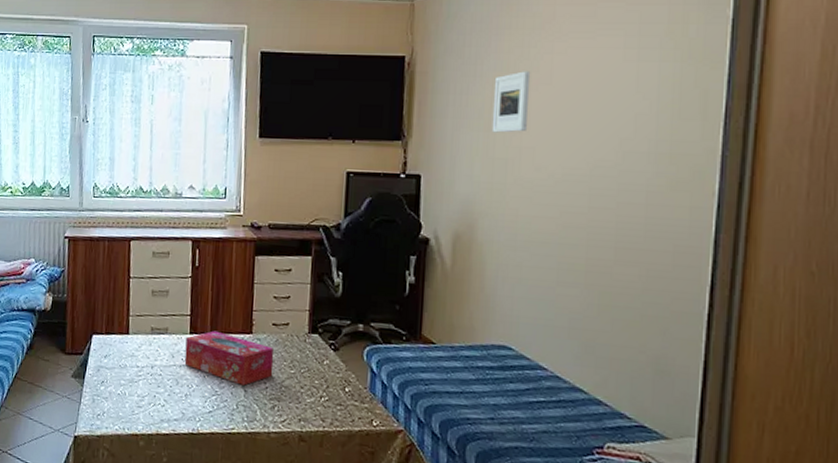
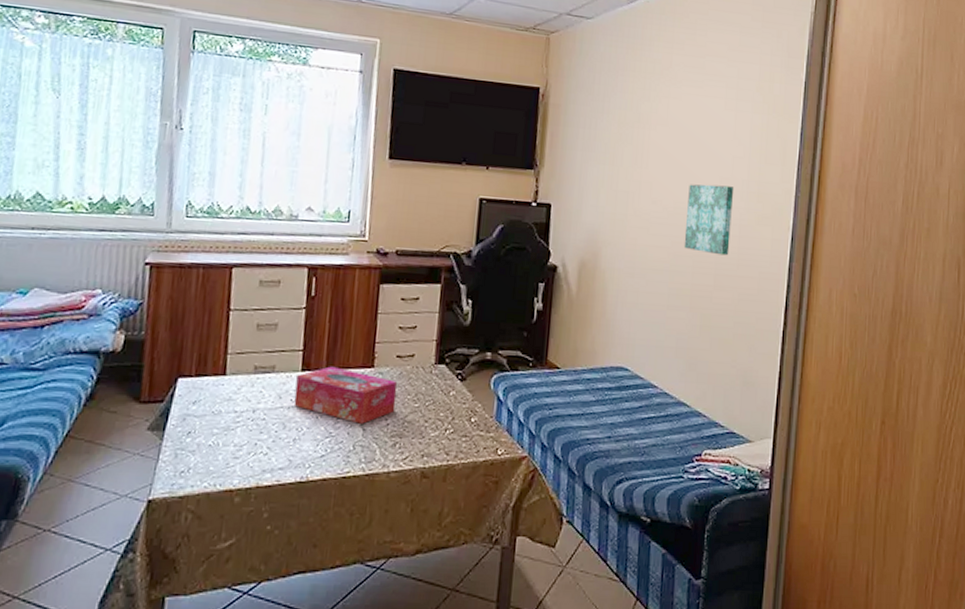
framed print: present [491,71,531,133] -> none [616,111,651,168]
wall art: none [575,147,639,227] -> present [684,184,735,256]

